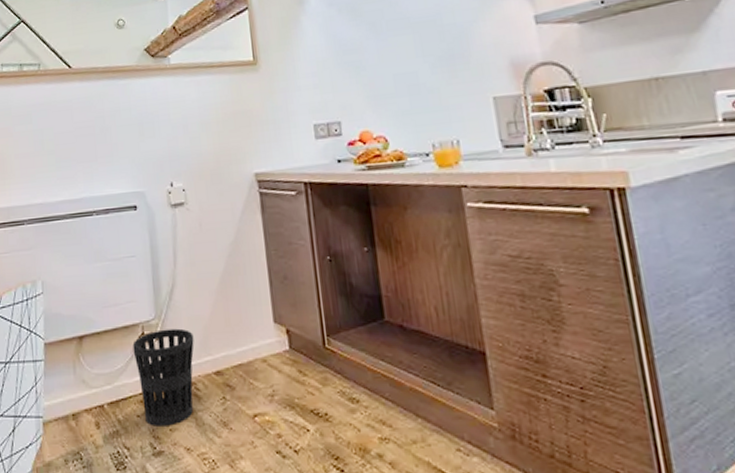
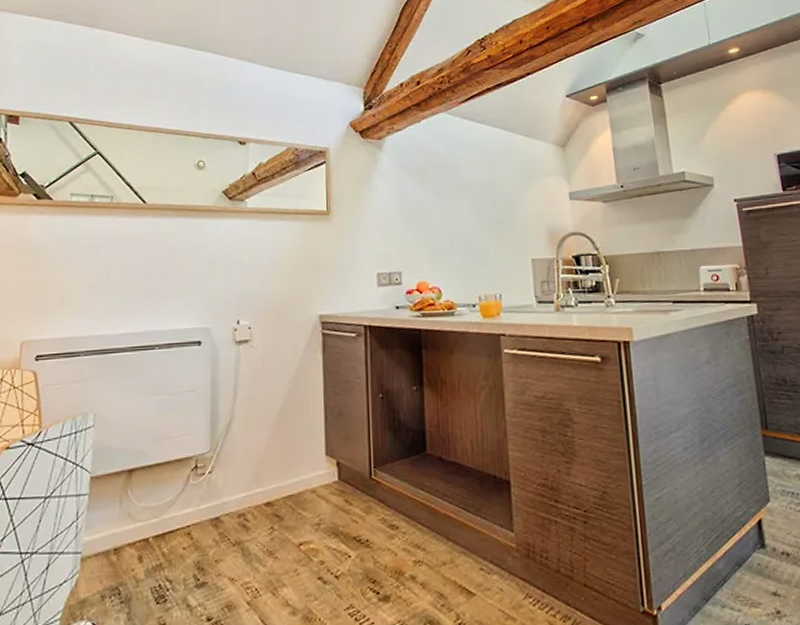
wastebasket: present [132,328,194,426] -> none [184,461,247,558]

